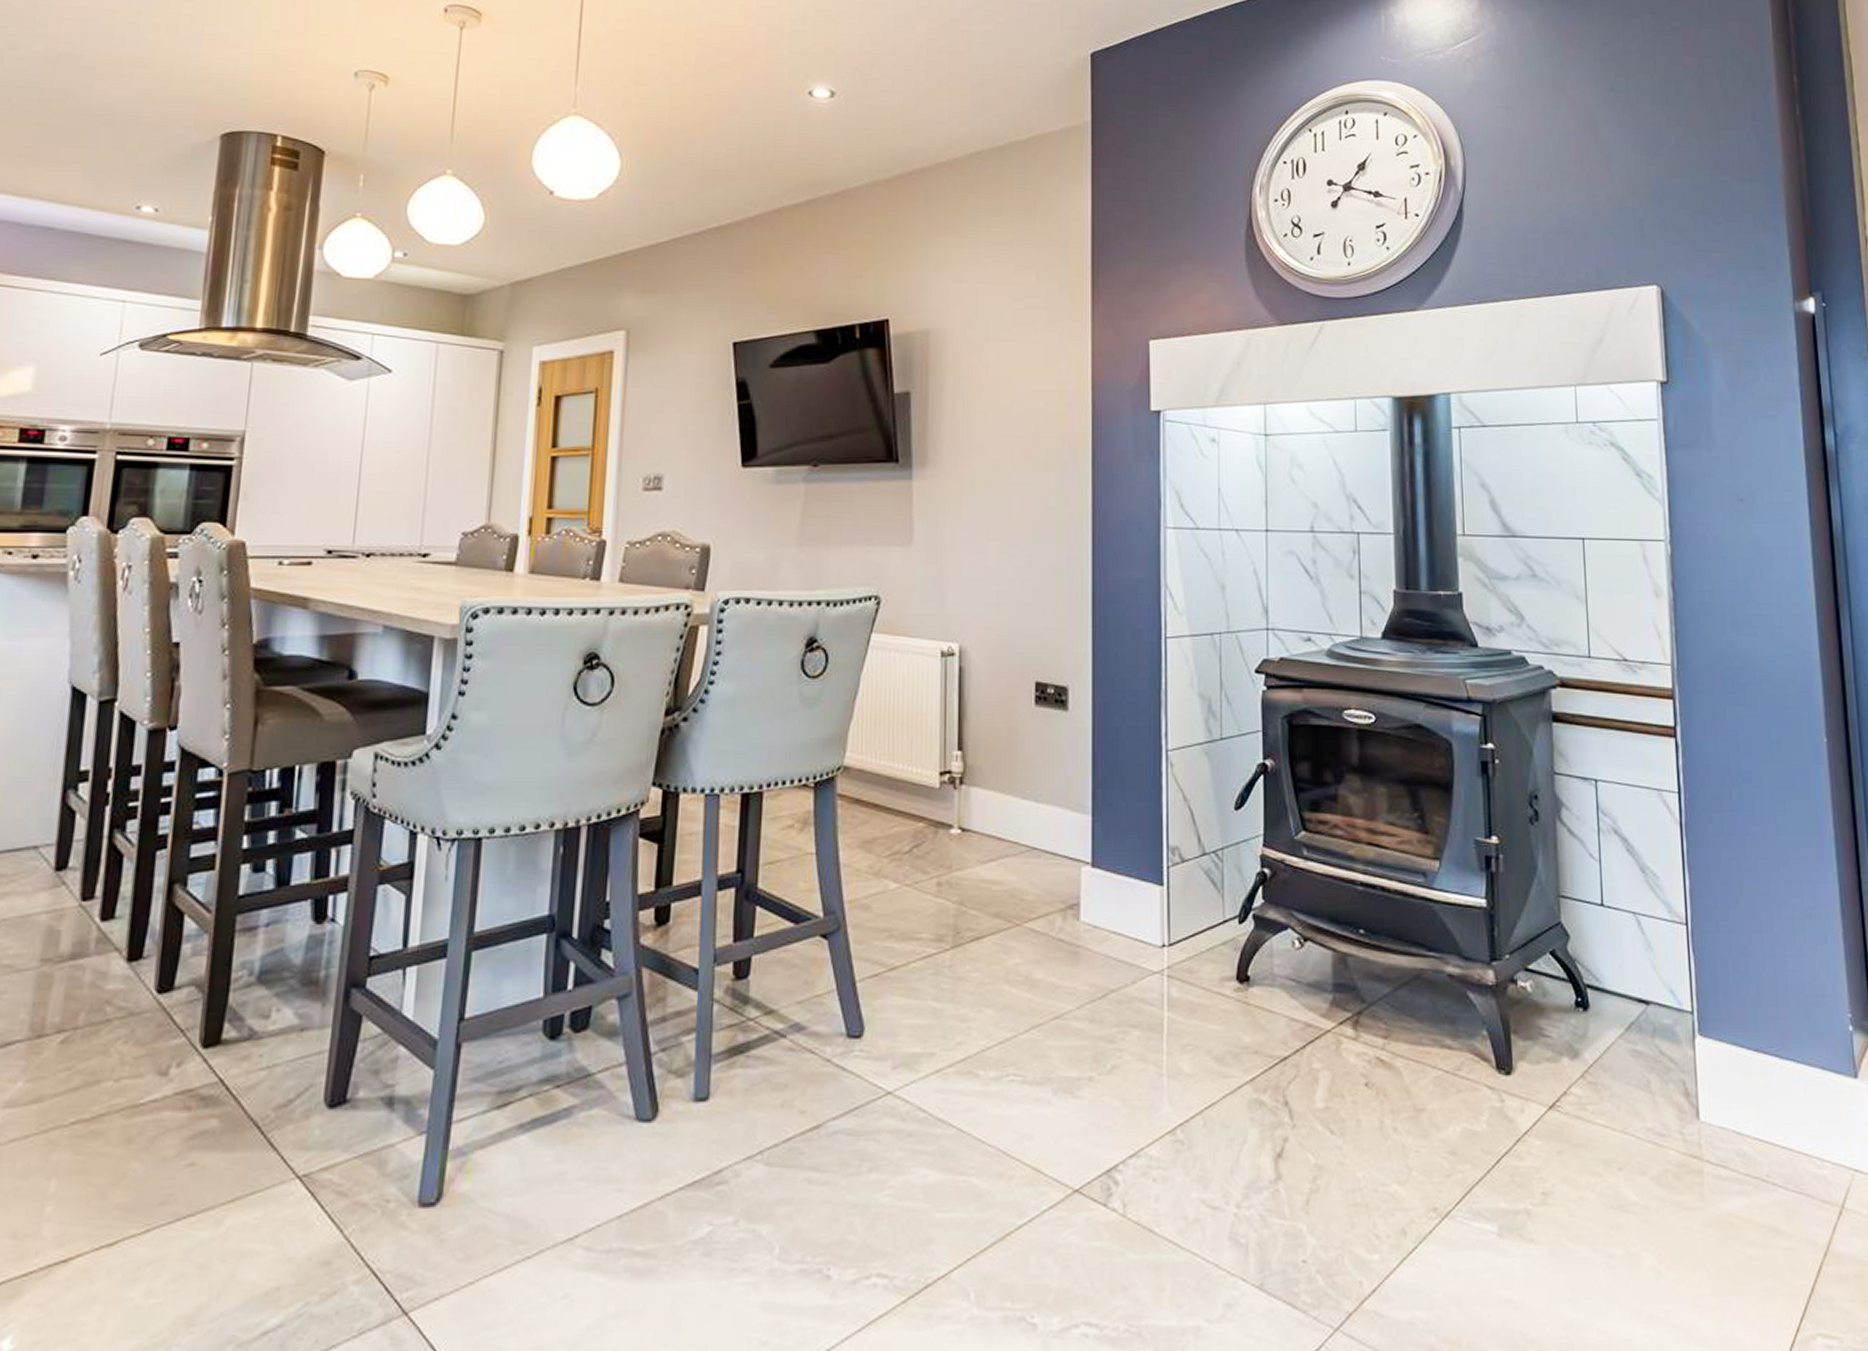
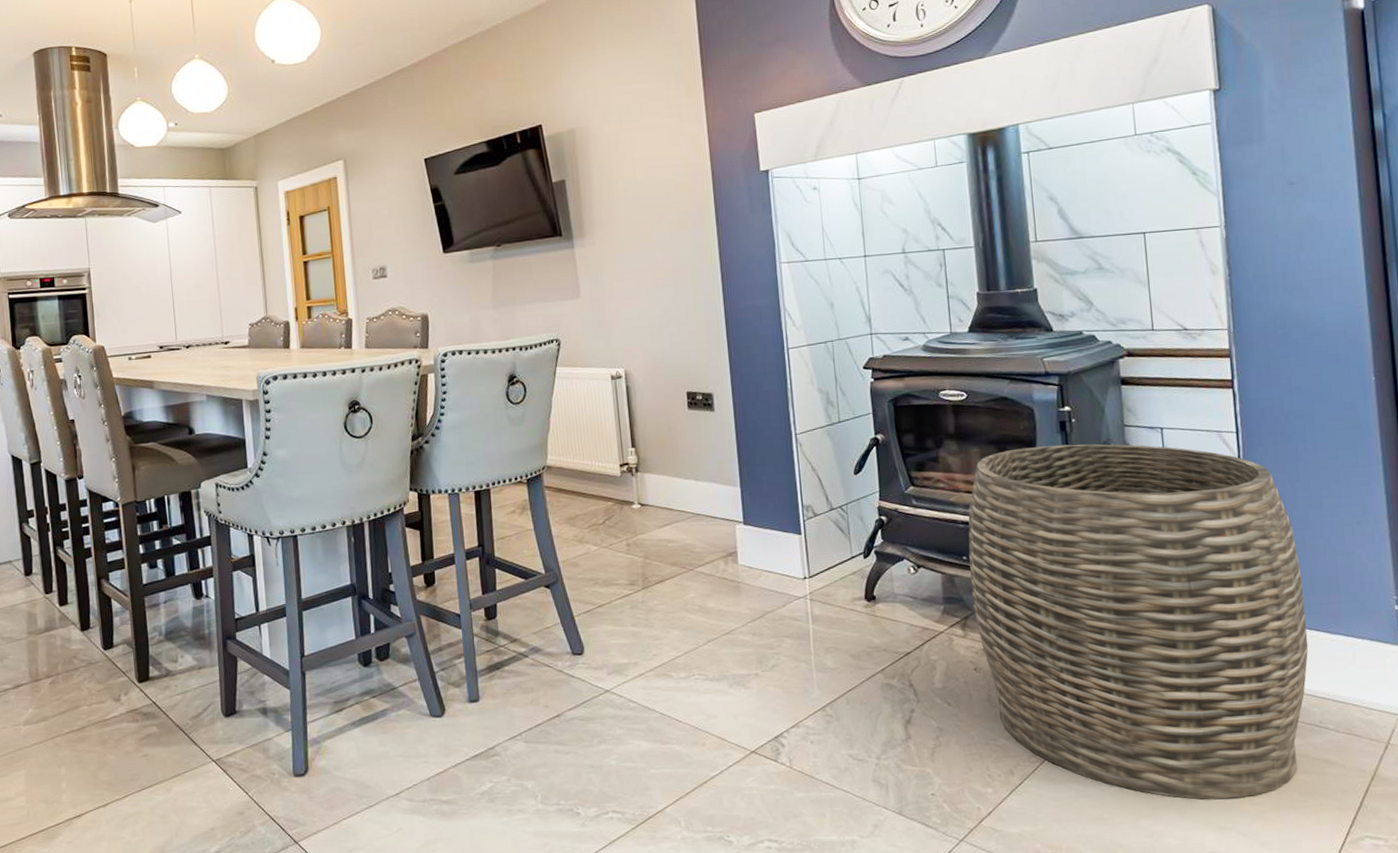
woven basket: none [1367,792,1755,1278] -> present [968,444,1309,800]

